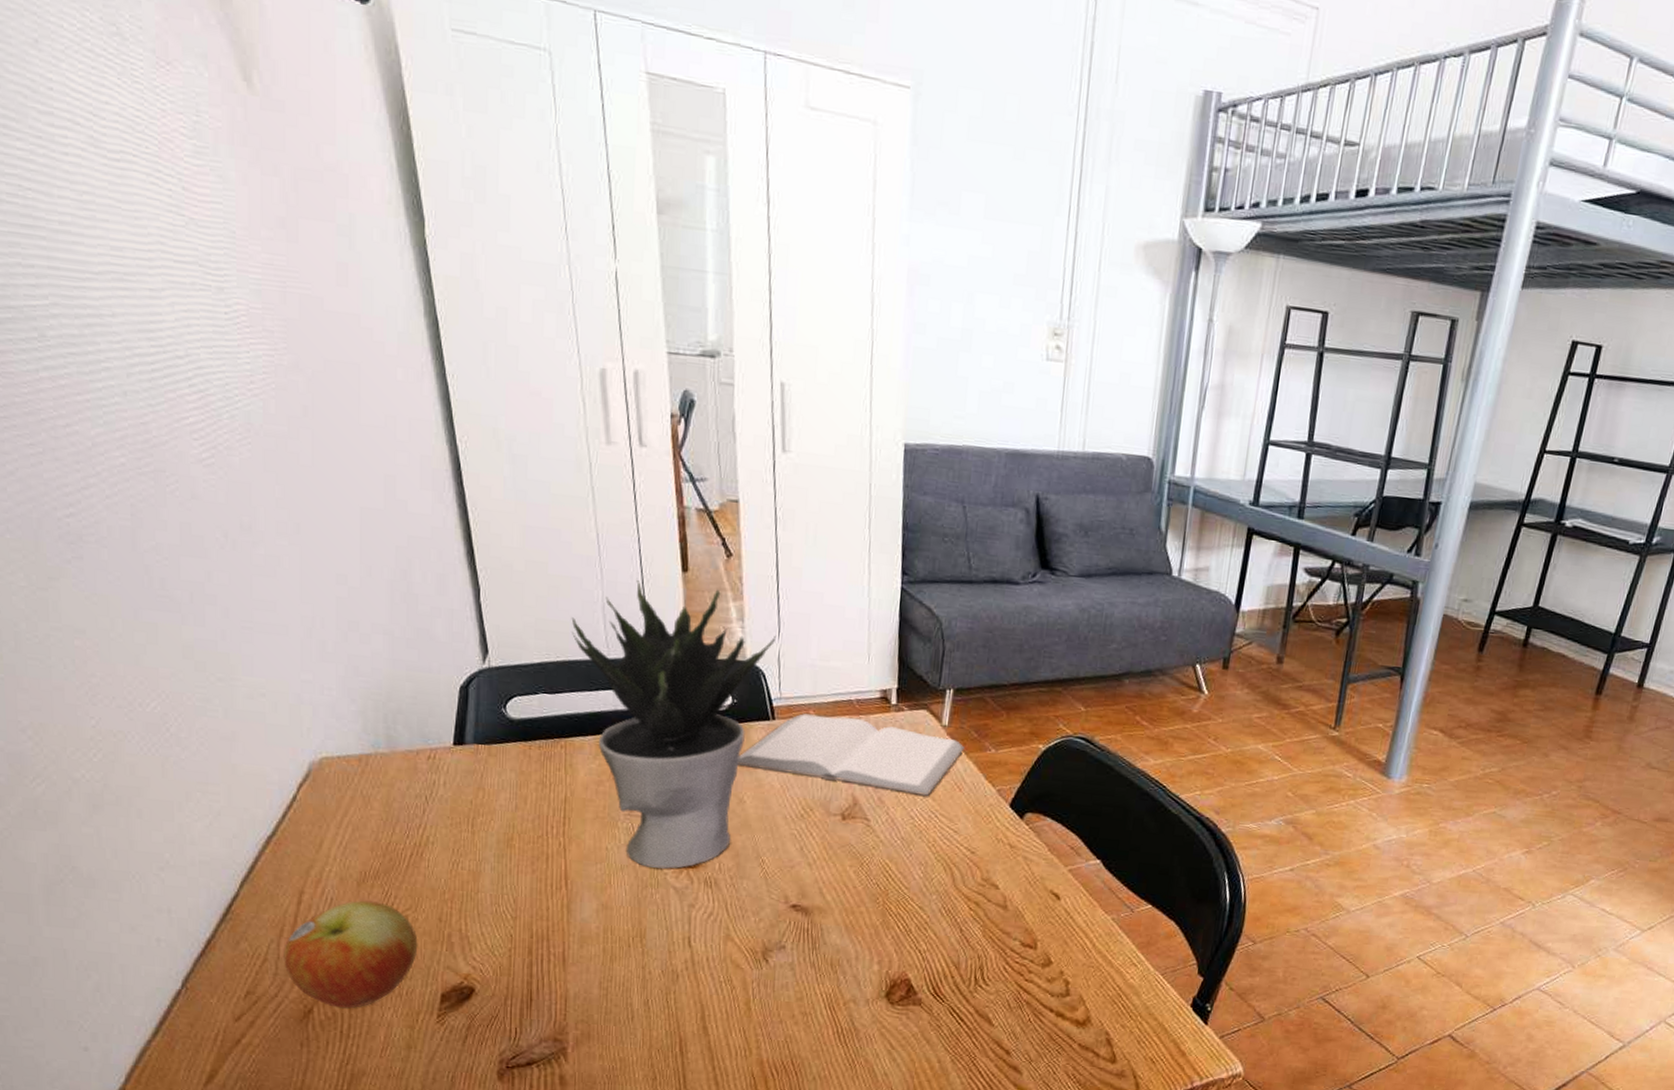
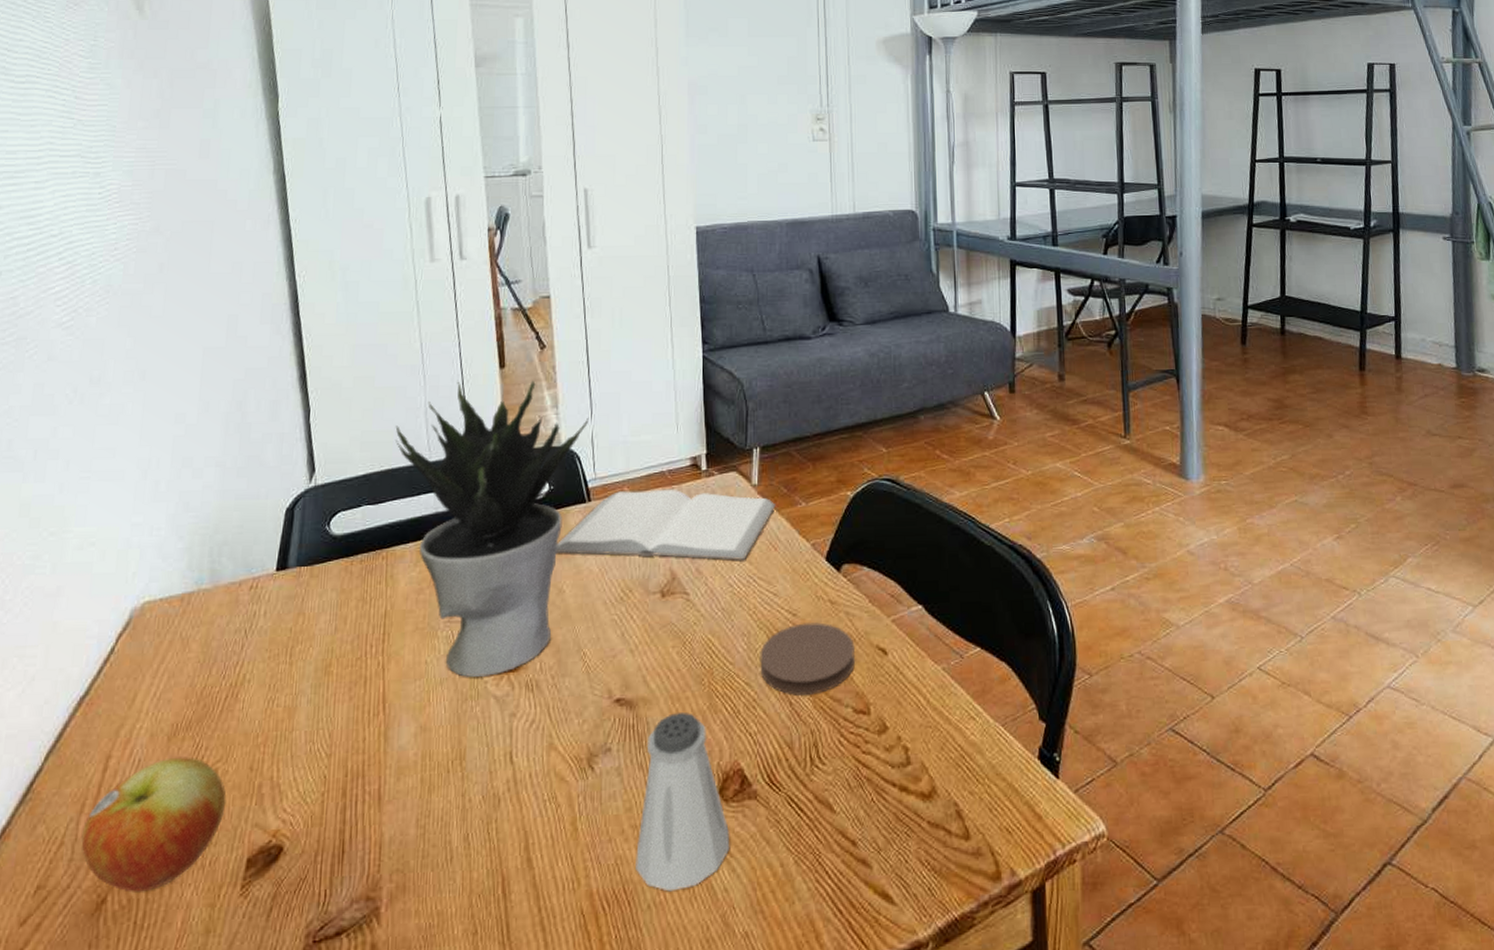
saltshaker: none [804,924,893,1069] -> present [636,713,730,892]
coaster: none [934,861,1029,926] -> present [760,622,856,696]

